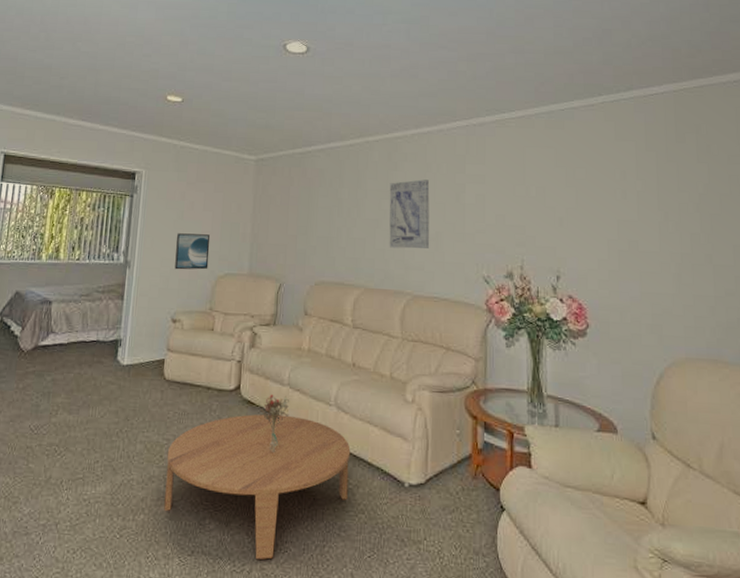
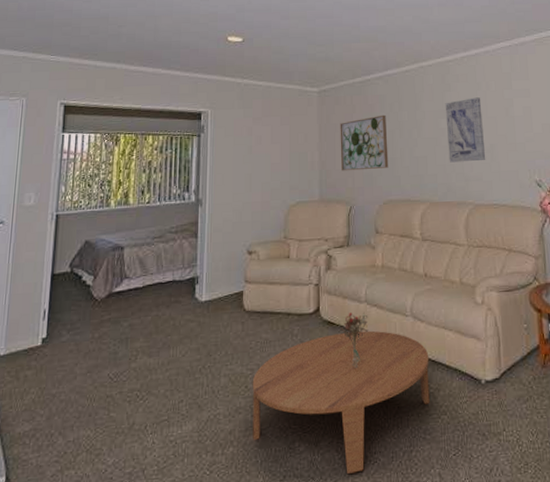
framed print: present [175,233,210,270] -> none [246,166,280,203]
wall art: none [273,190,325,247] -> present [340,114,389,171]

